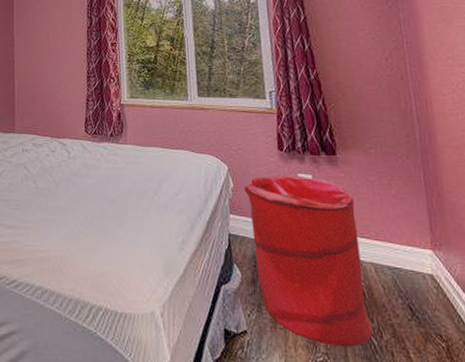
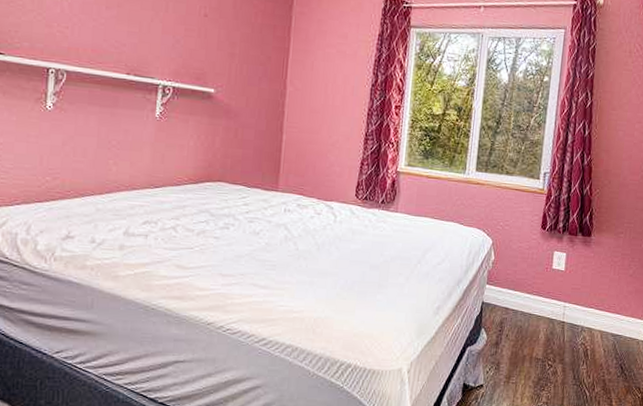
laundry hamper: present [244,174,374,348] -> none [501,251,597,398]

